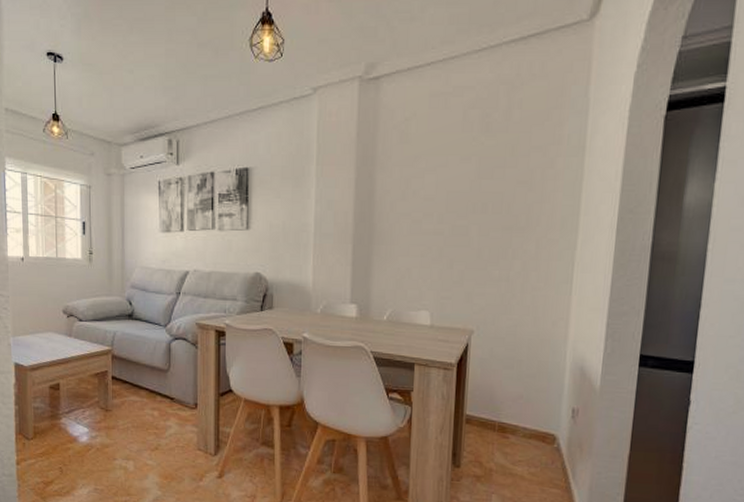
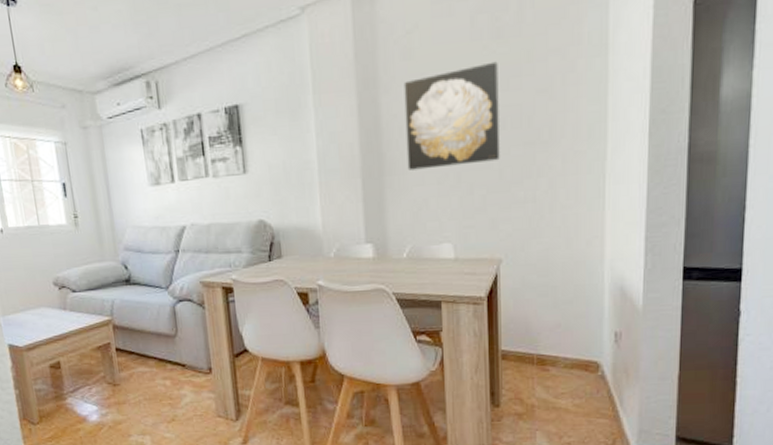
wall art: none [395,152,485,242] -> present [404,61,500,170]

